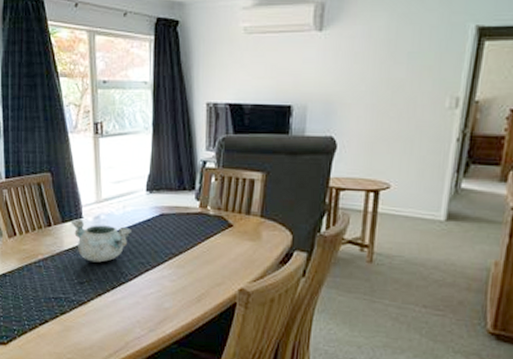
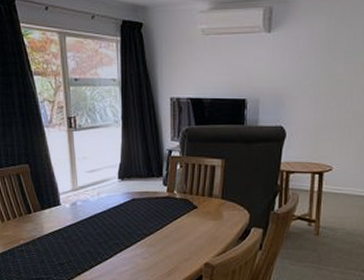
decorative bowl: present [70,218,131,263] -> none [49,205,106,245]

